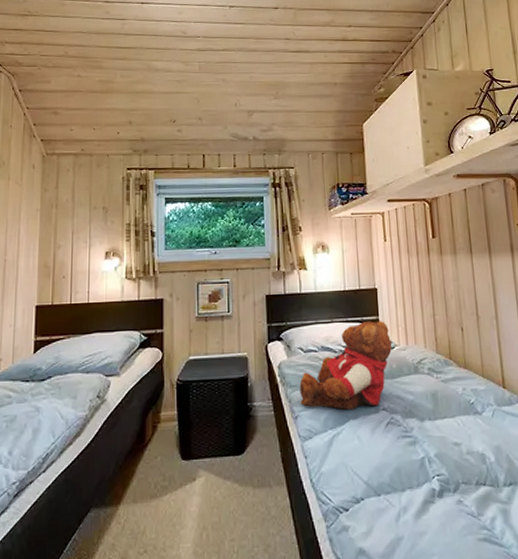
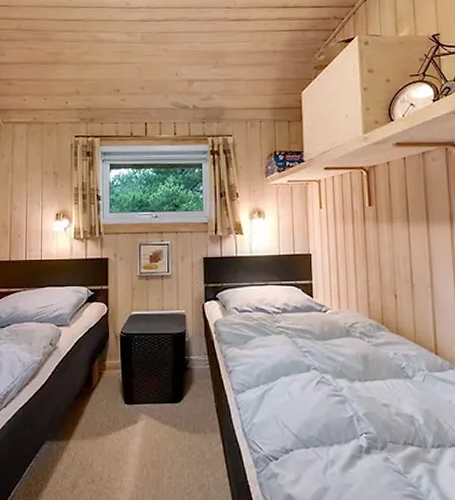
teddy bear: present [299,321,393,410] -> none [234,285,325,367]

